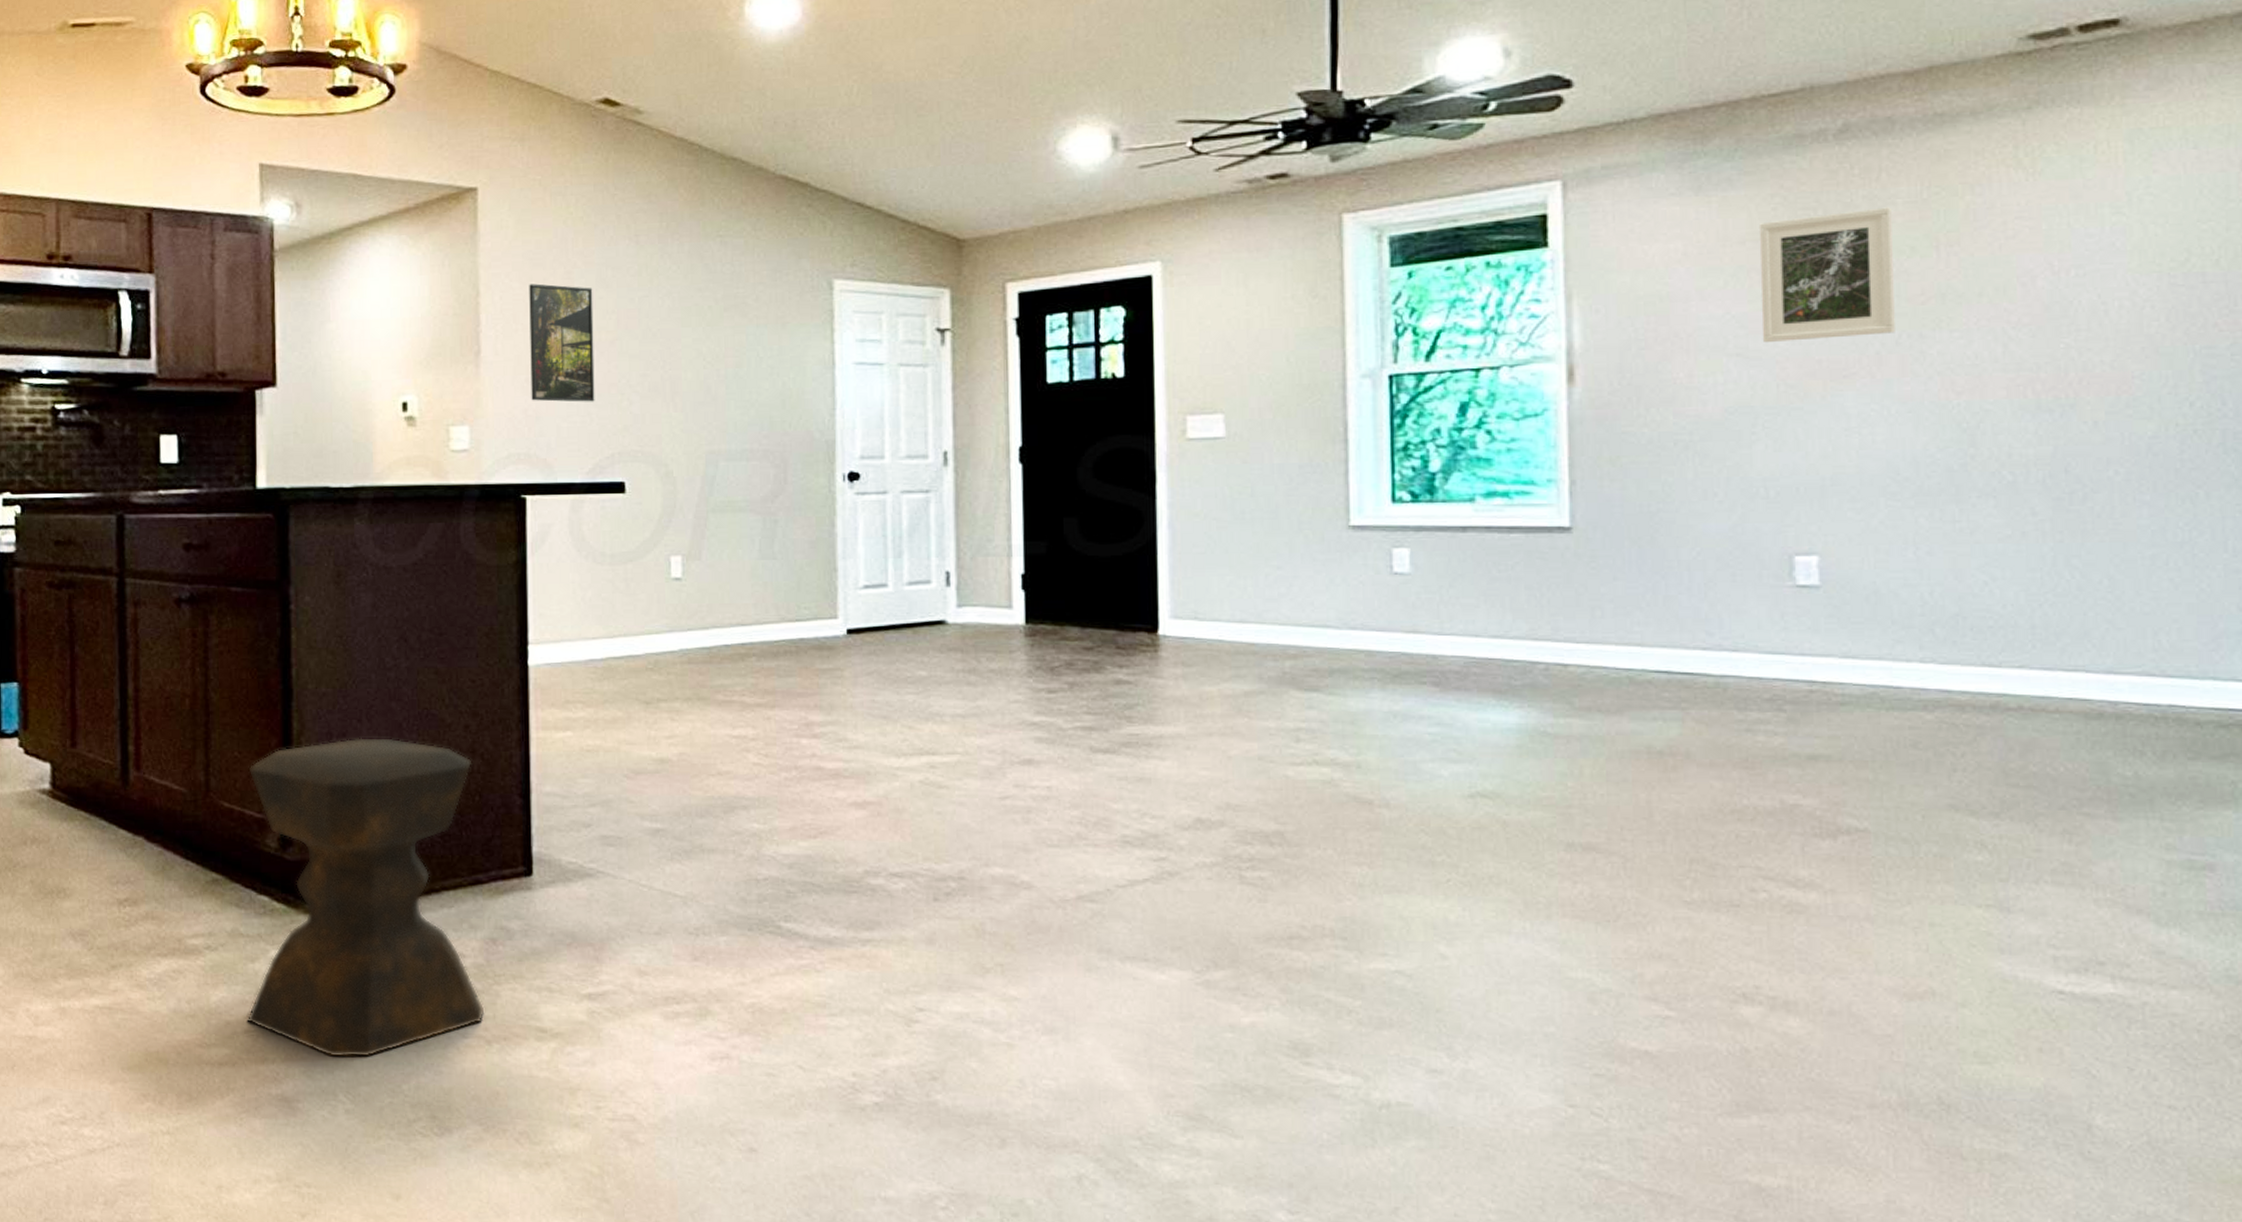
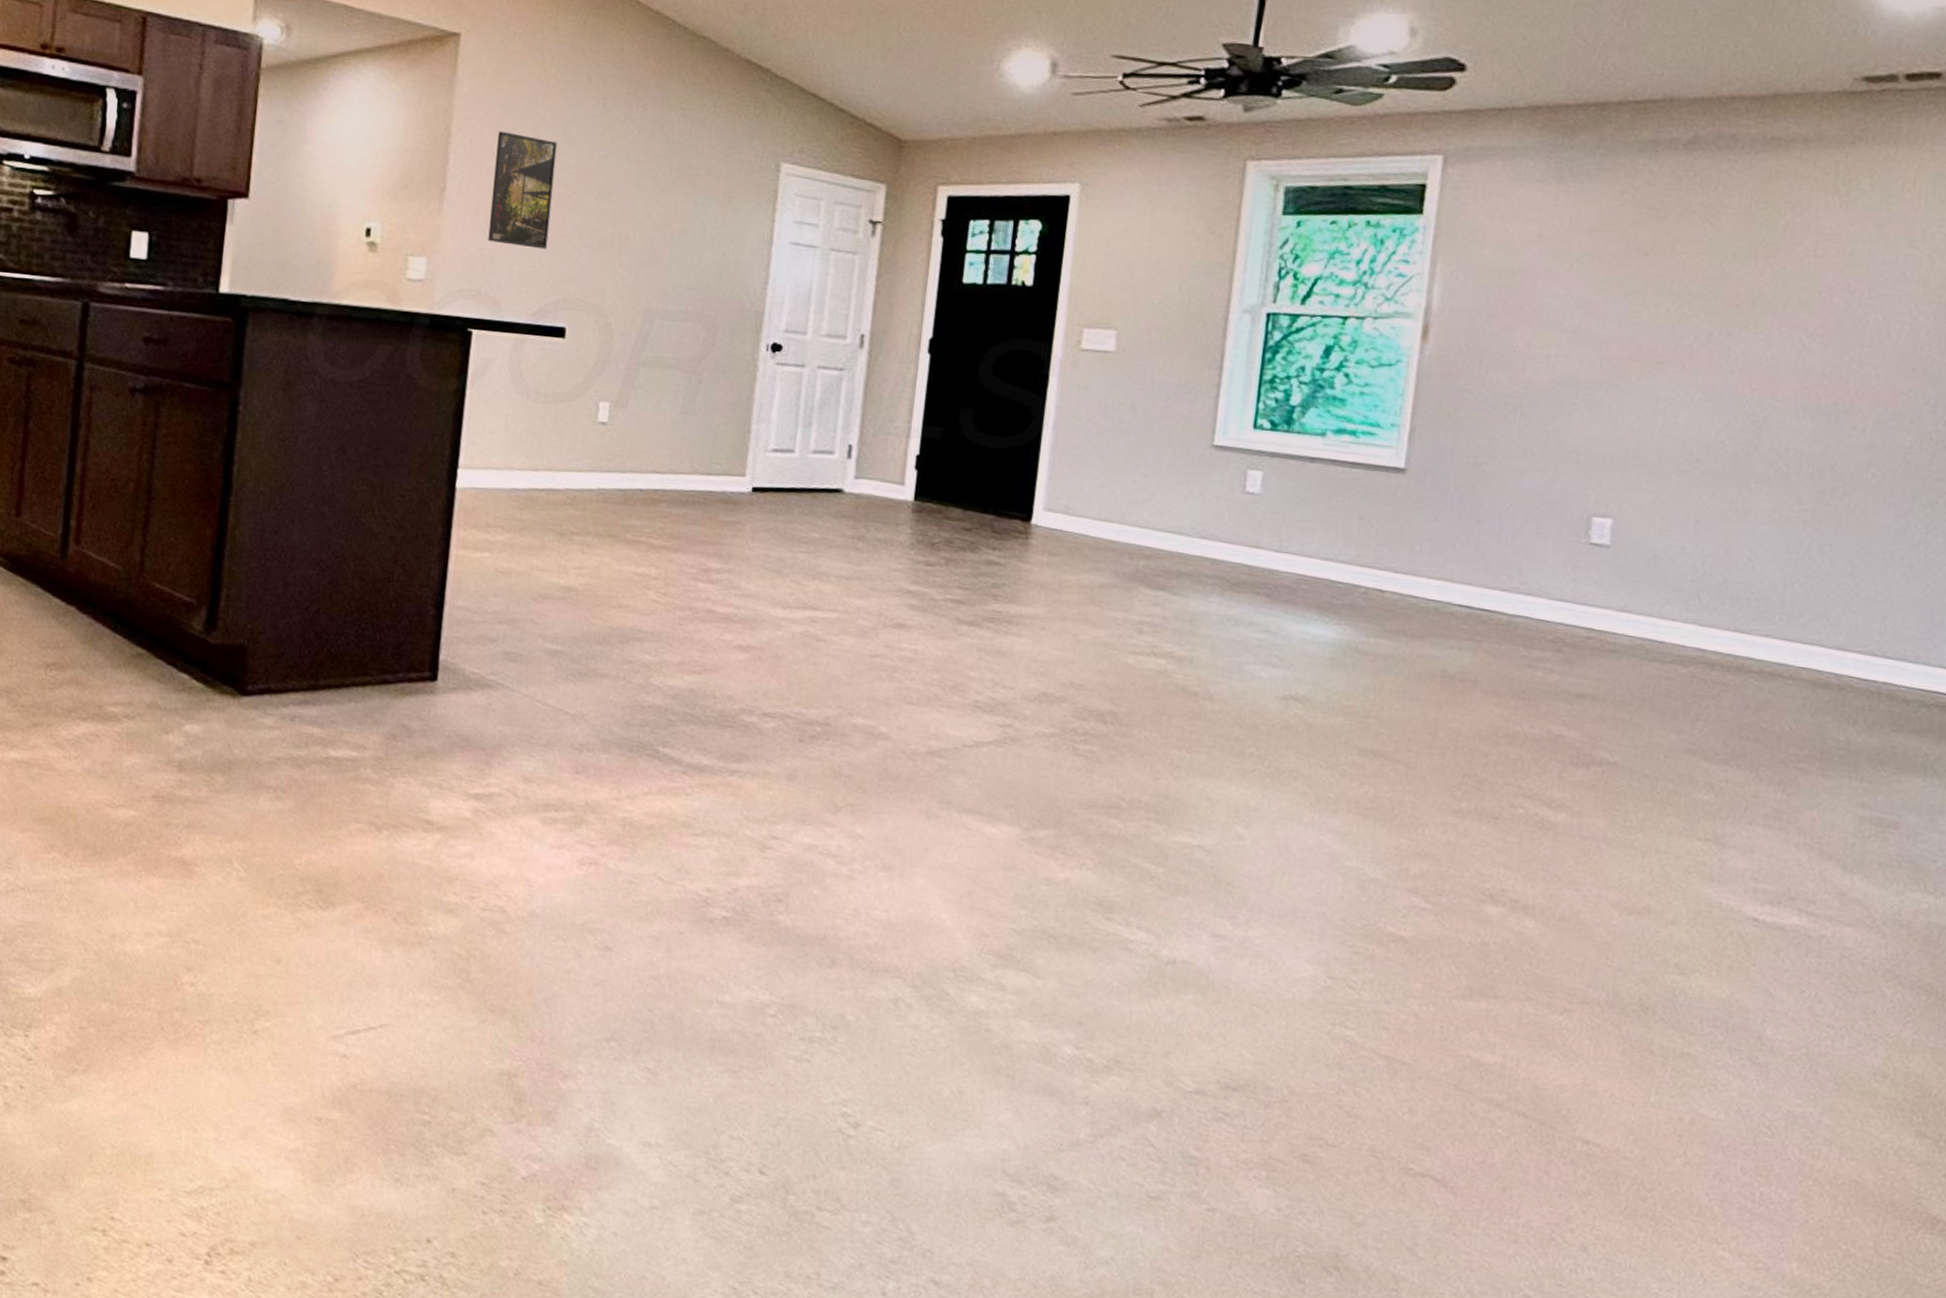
stool: present [246,737,485,1058] -> none [155,536,393,832]
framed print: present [1760,207,1895,342] -> none [1594,215,1723,330]

